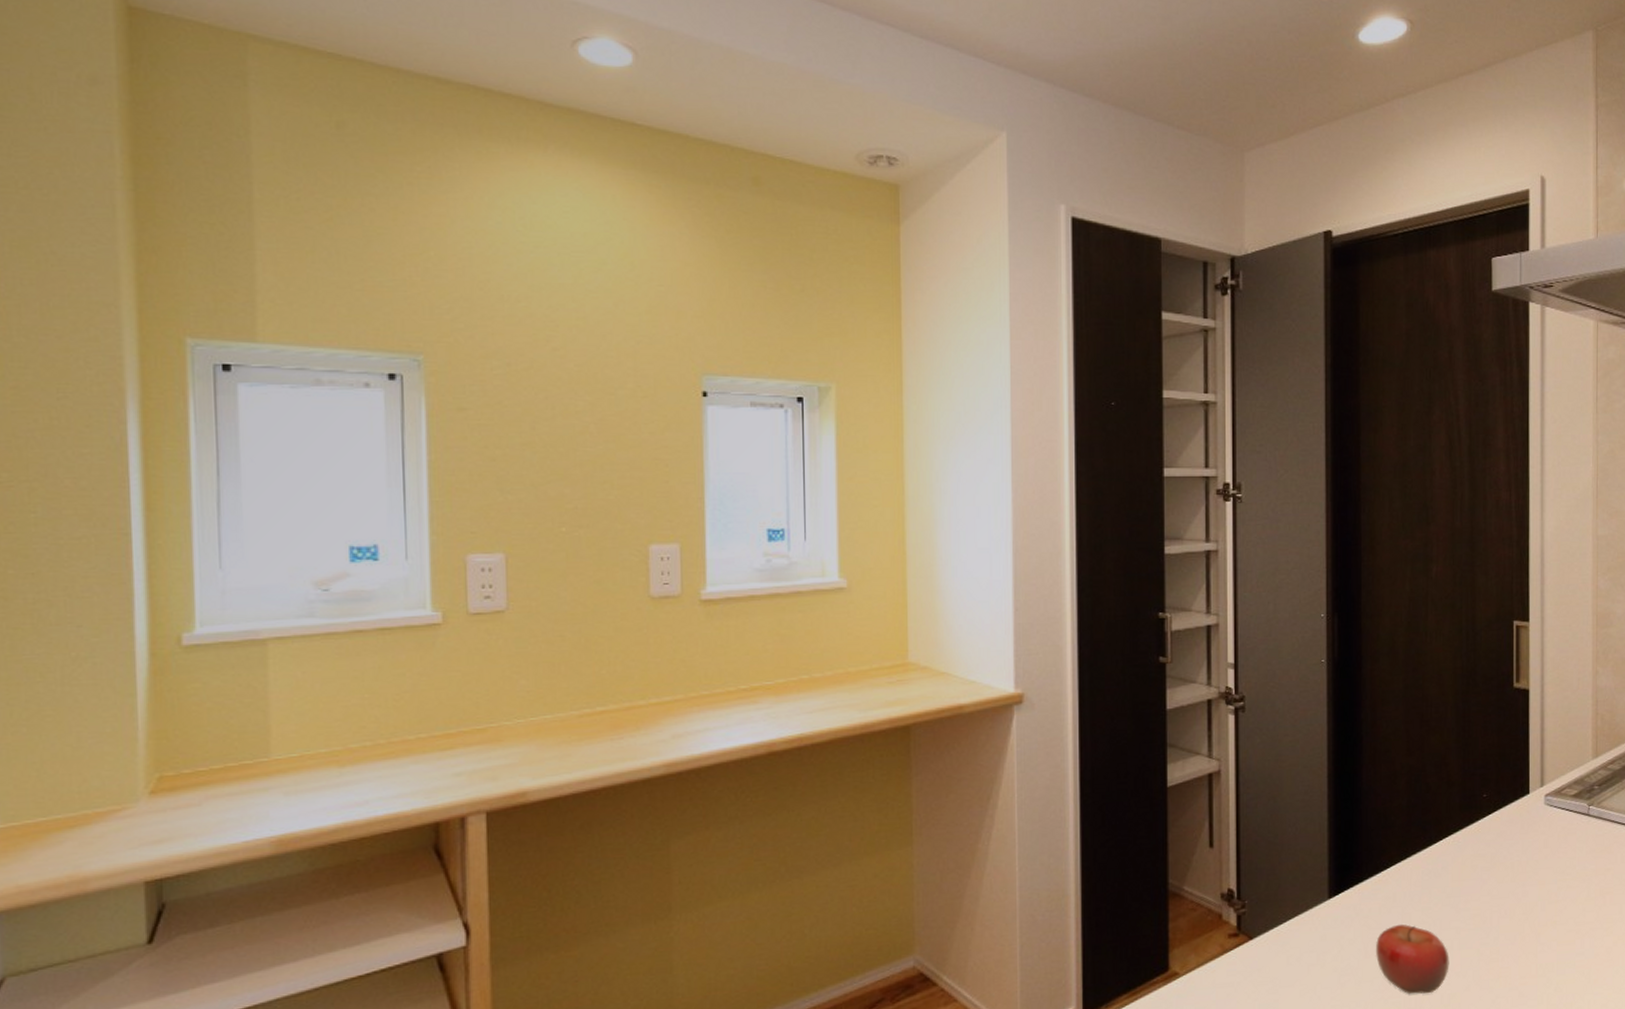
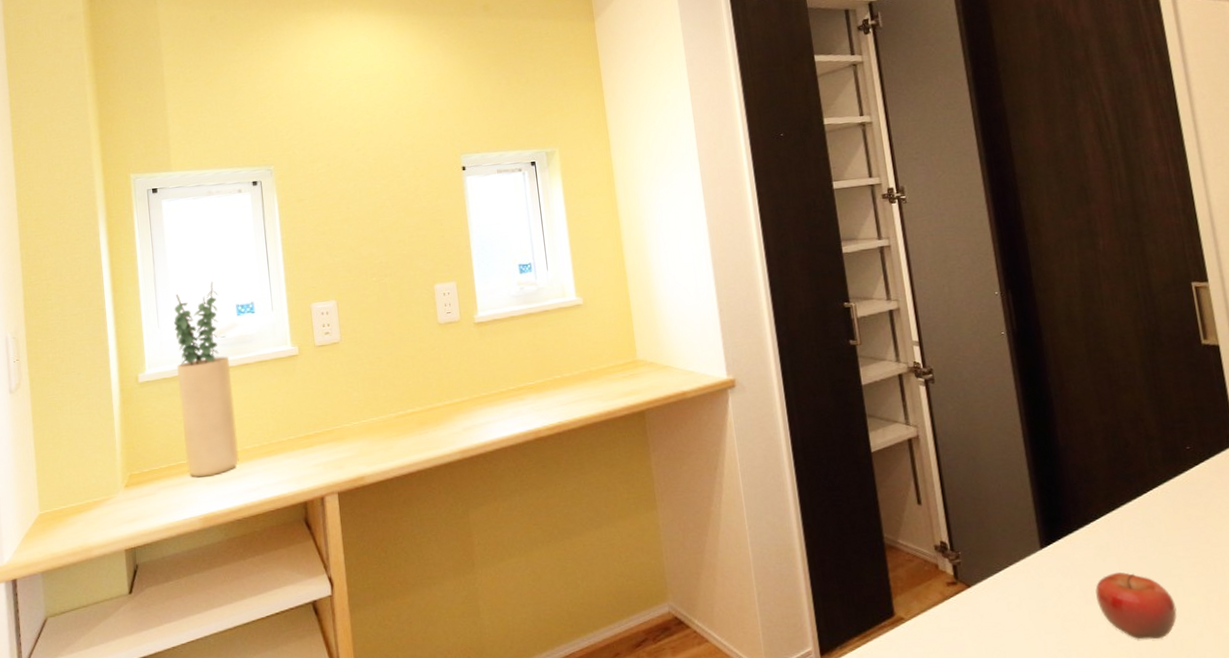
vase: none [246,510,339,785] -> present [174,281,239,478]

